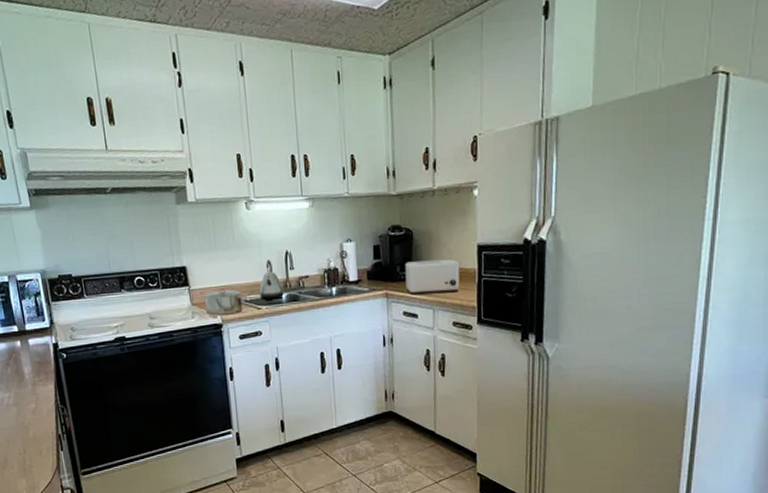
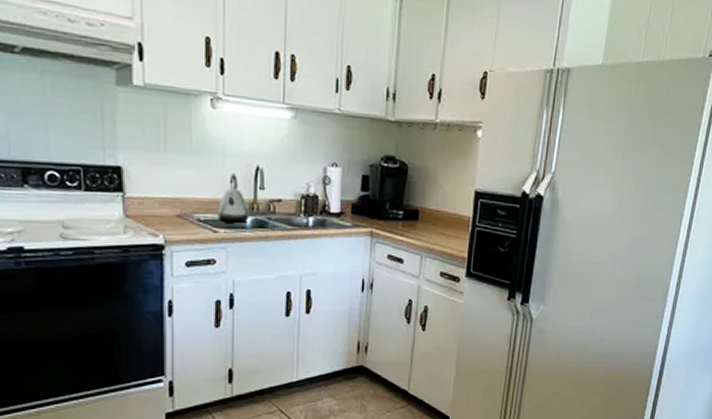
cooking pot: present [199,287,248,316] -> none [135,199,203,235]
toaster: present [405,258,460,296] -> none [394,199,455,240]

